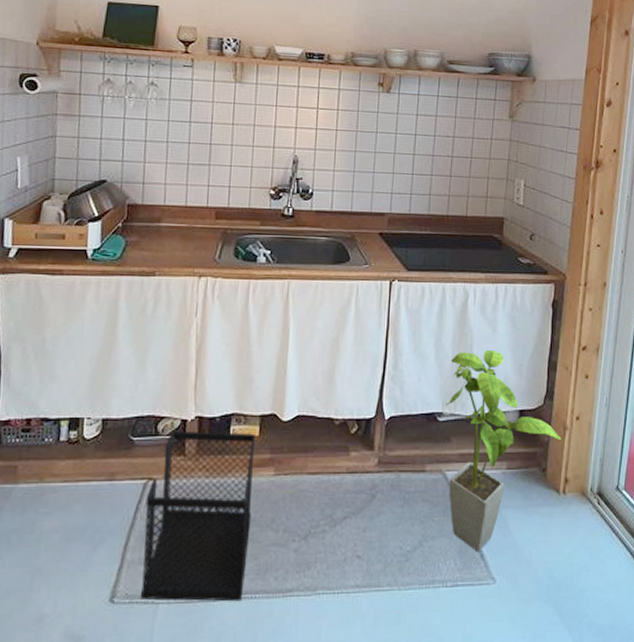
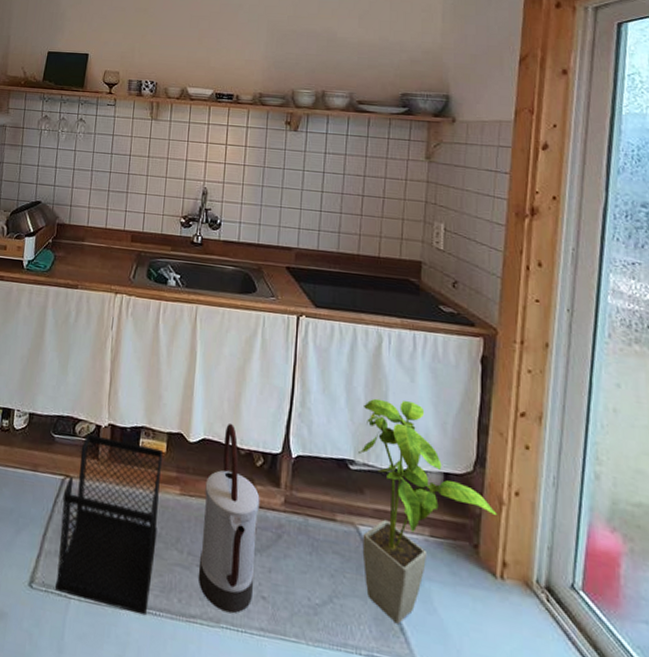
watering can: none [294,395,355,579] -> present [198,423,260,614]

